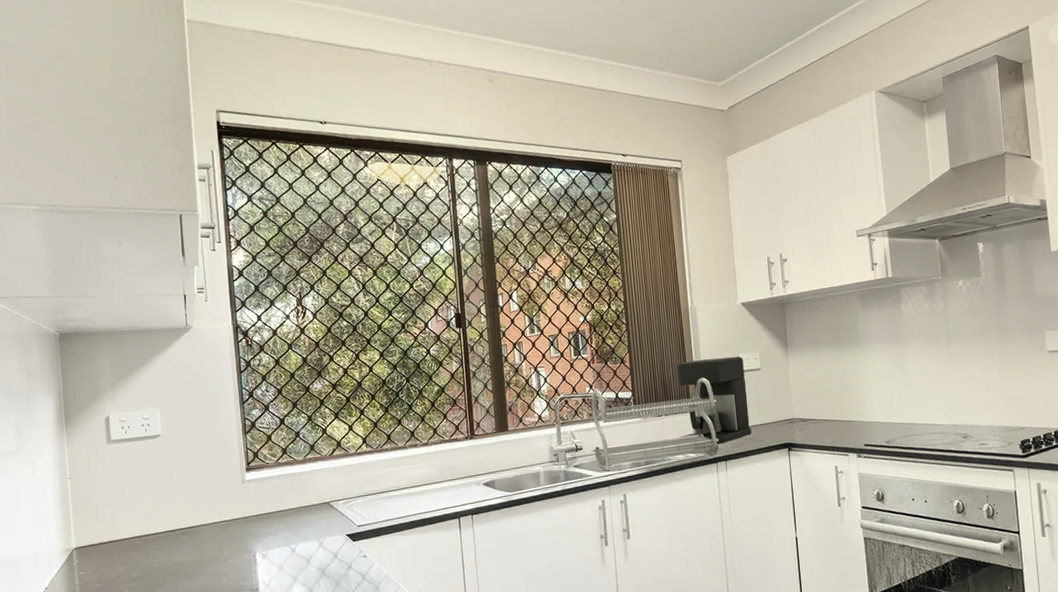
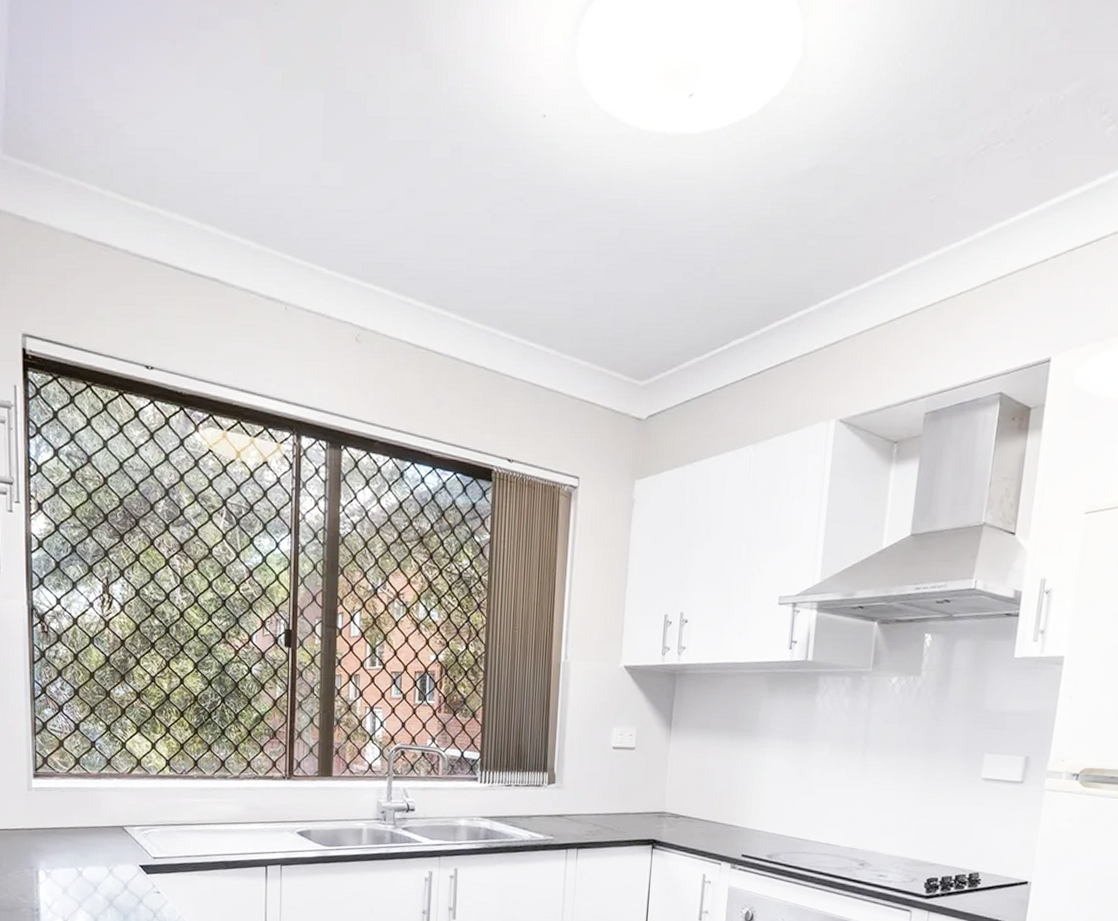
dish rack: present [589,378,719,471] -> none [426,743,578,841]
coffee maker: present [677,356,752,445] -> none [528,726,616,829]

